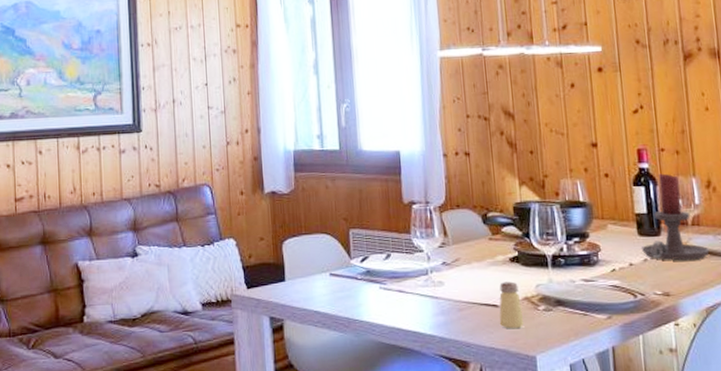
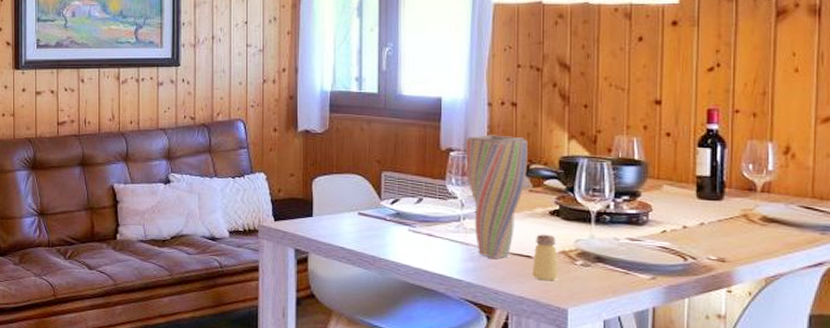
vase: none [425,185,485,310] -> present [464,134,528,258]
candle holder: present [642,173,710,261] -> none [699,136,778,228]

